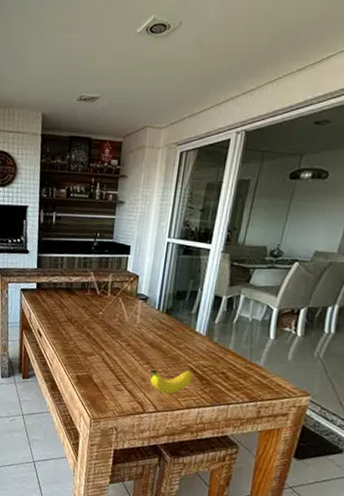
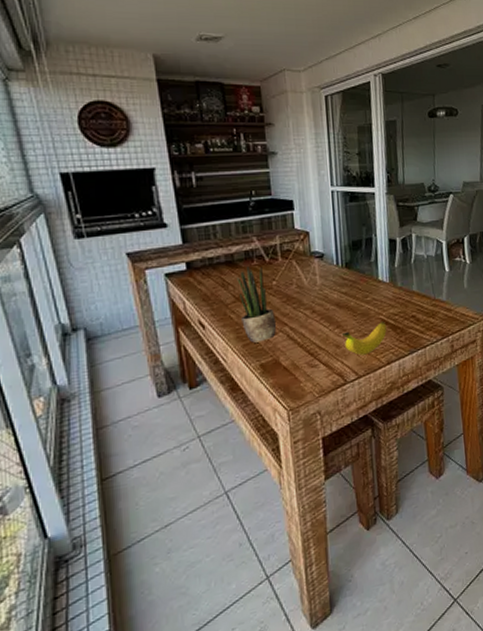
potted plant: none [69,295,96,359] -> present [237,266,276,343]

